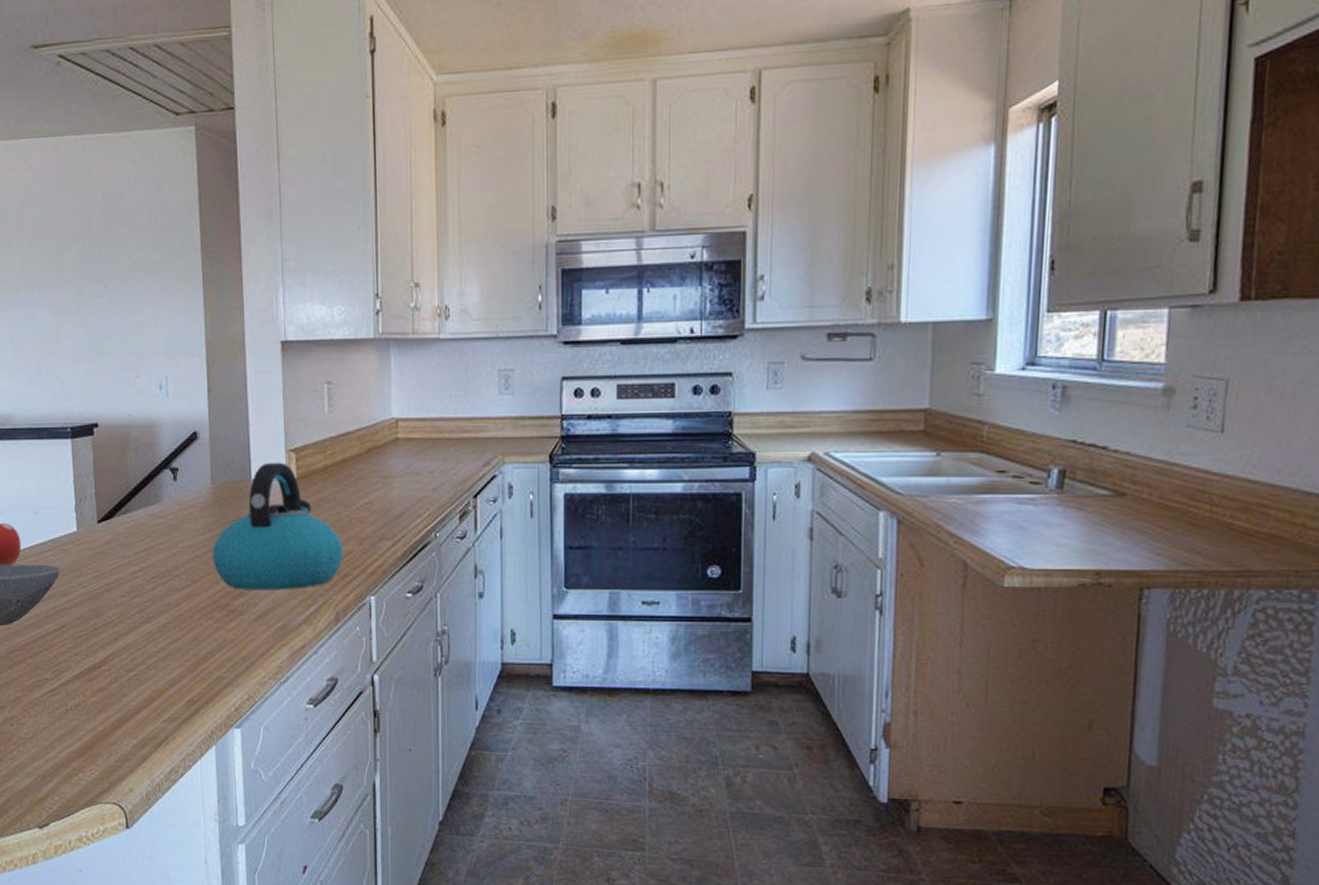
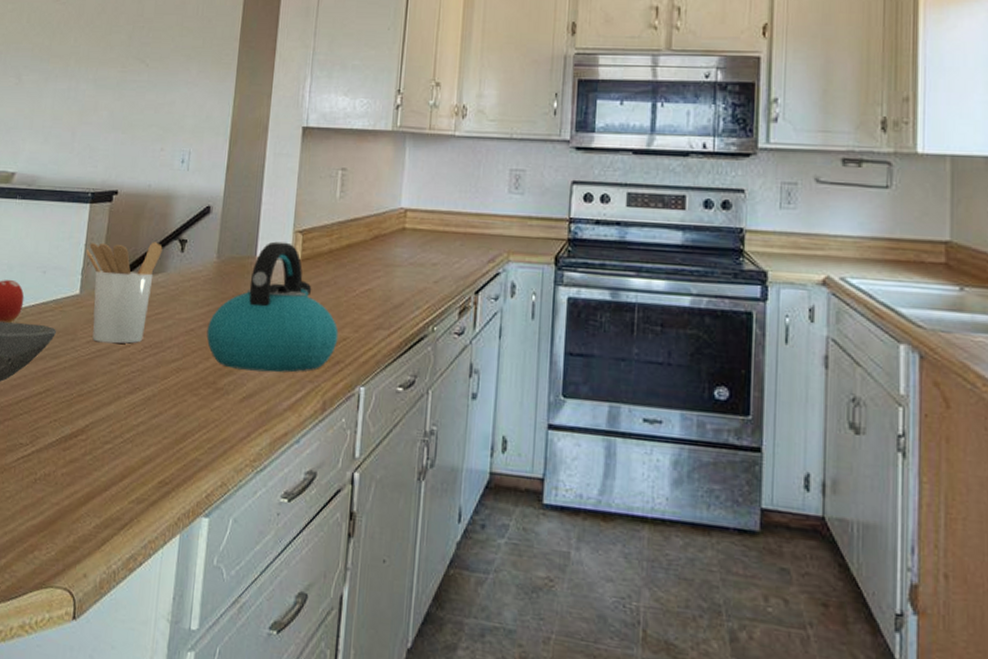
utensil holder: none [76,473,155,577] -> present [86,242,163,344]

